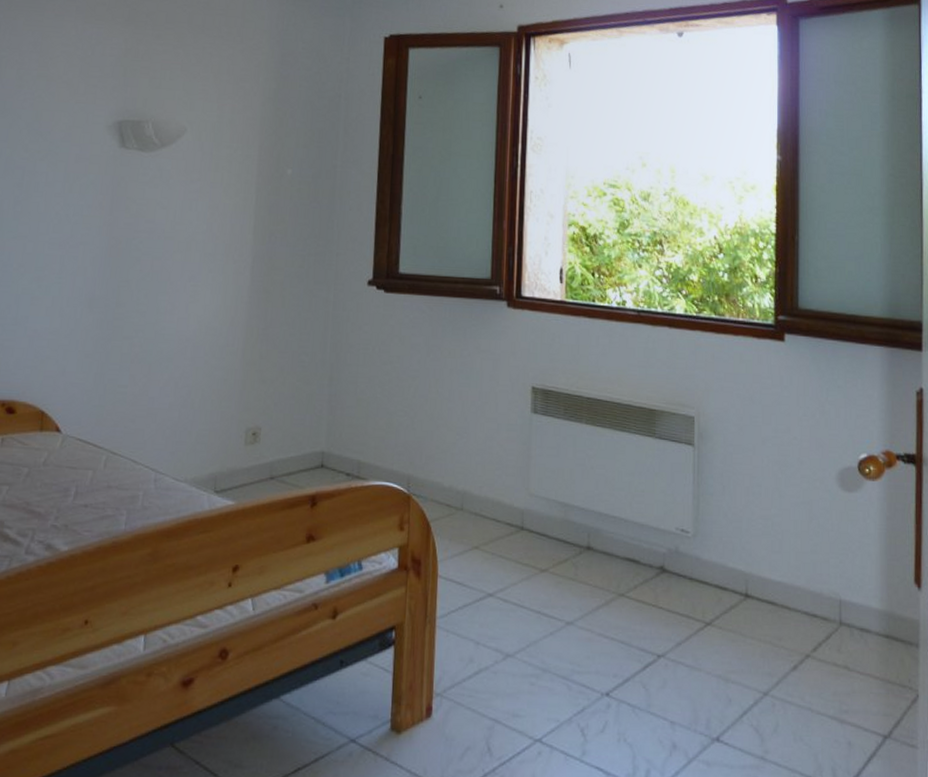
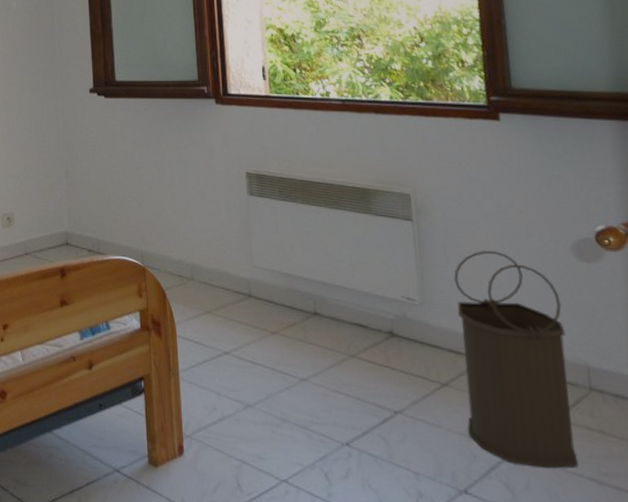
basket: none [725,478,824,709] -> present [454,250,579,468]

